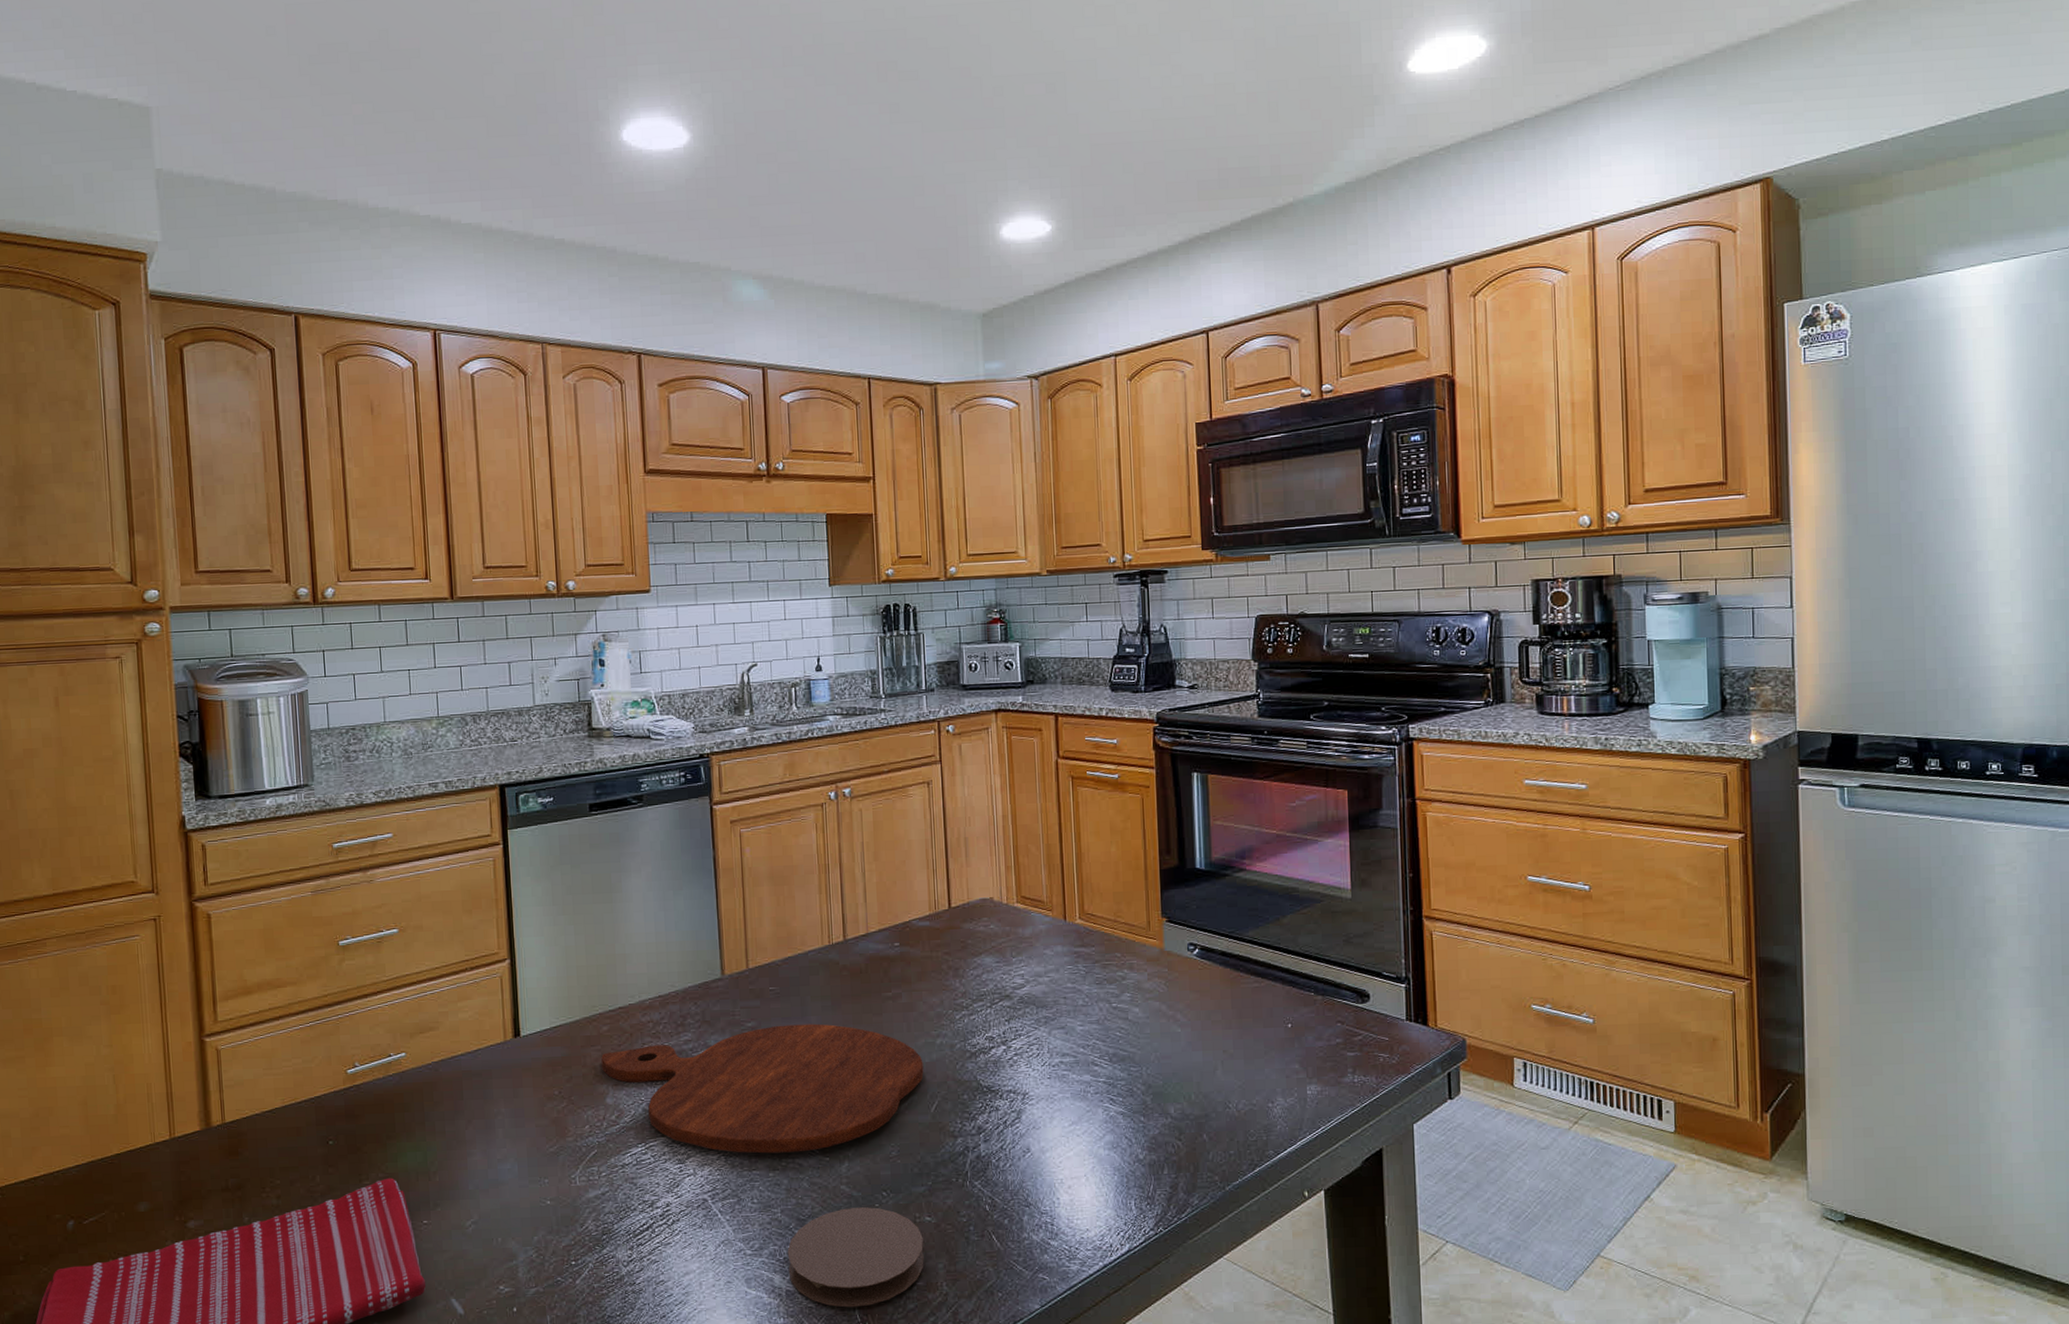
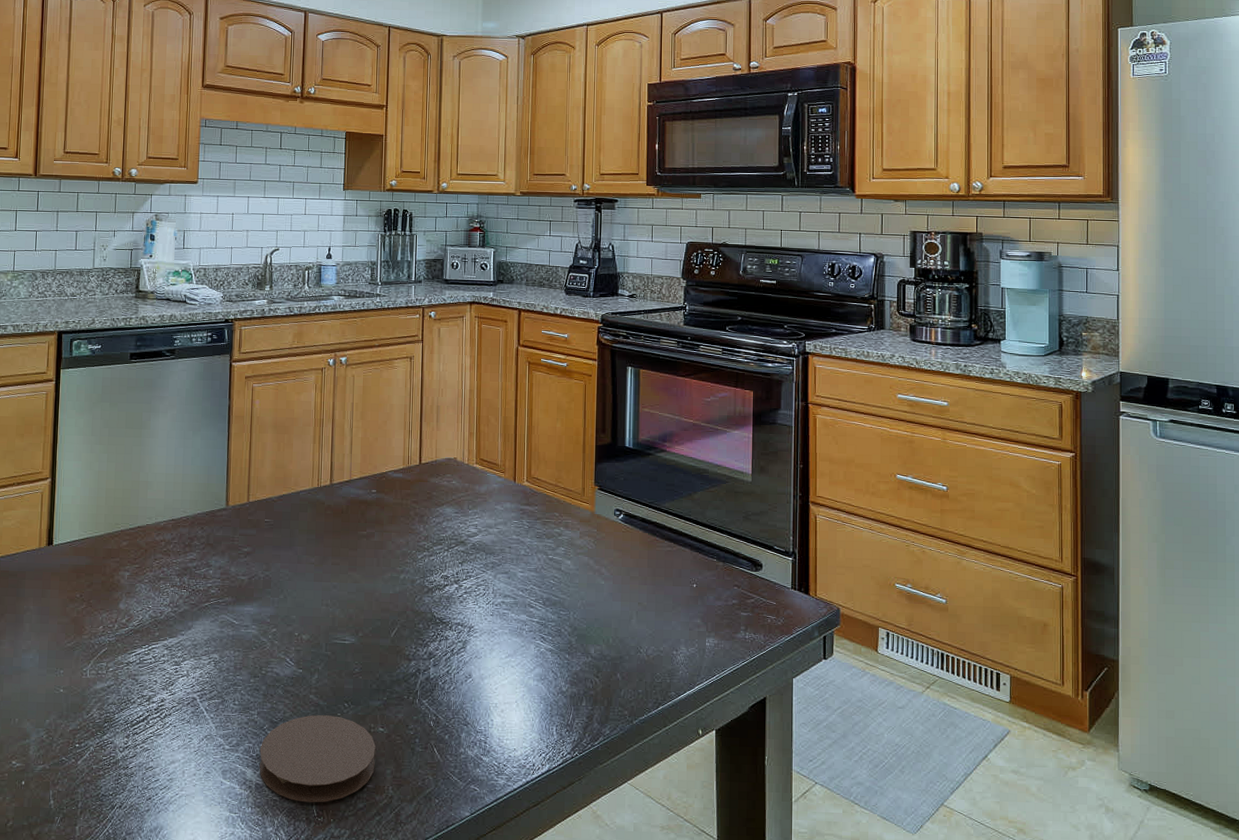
cutting board: present [601,1023,924,1154] -> none [118,552,388,663]

